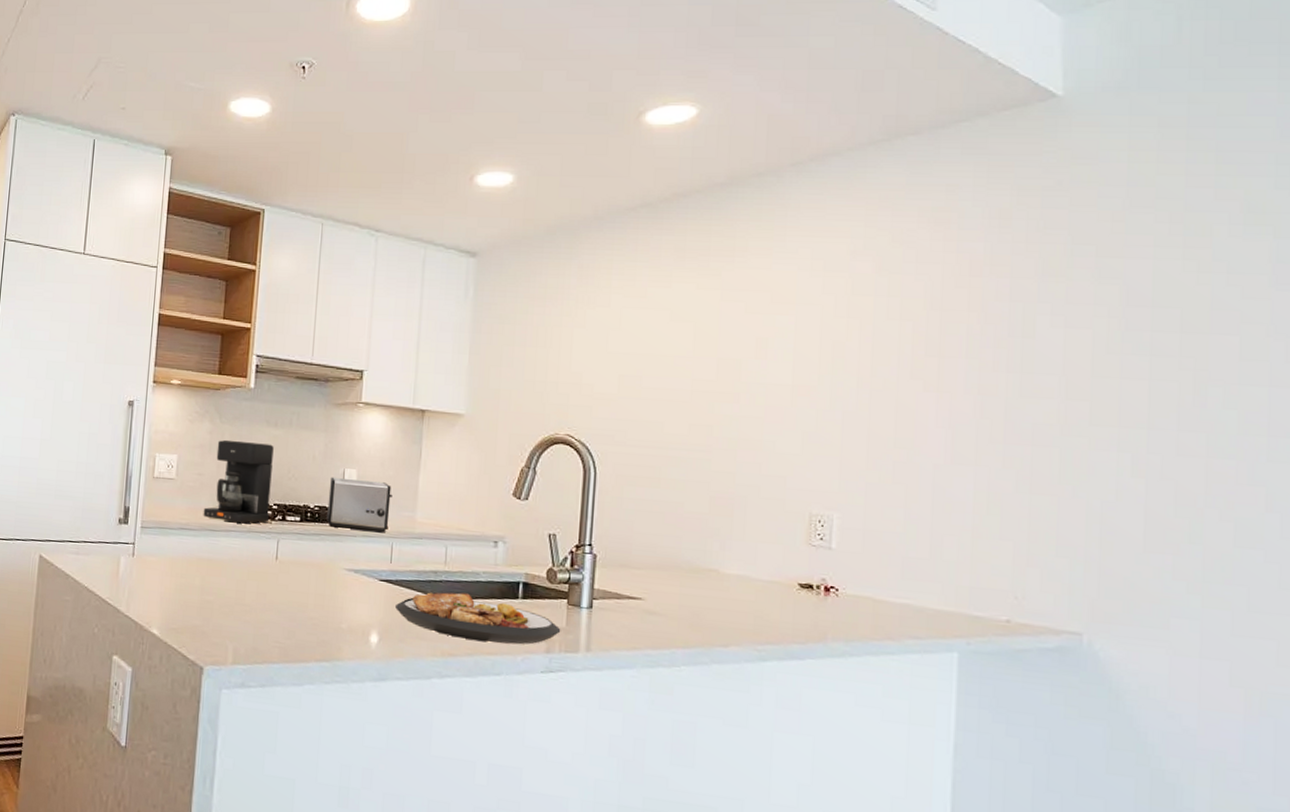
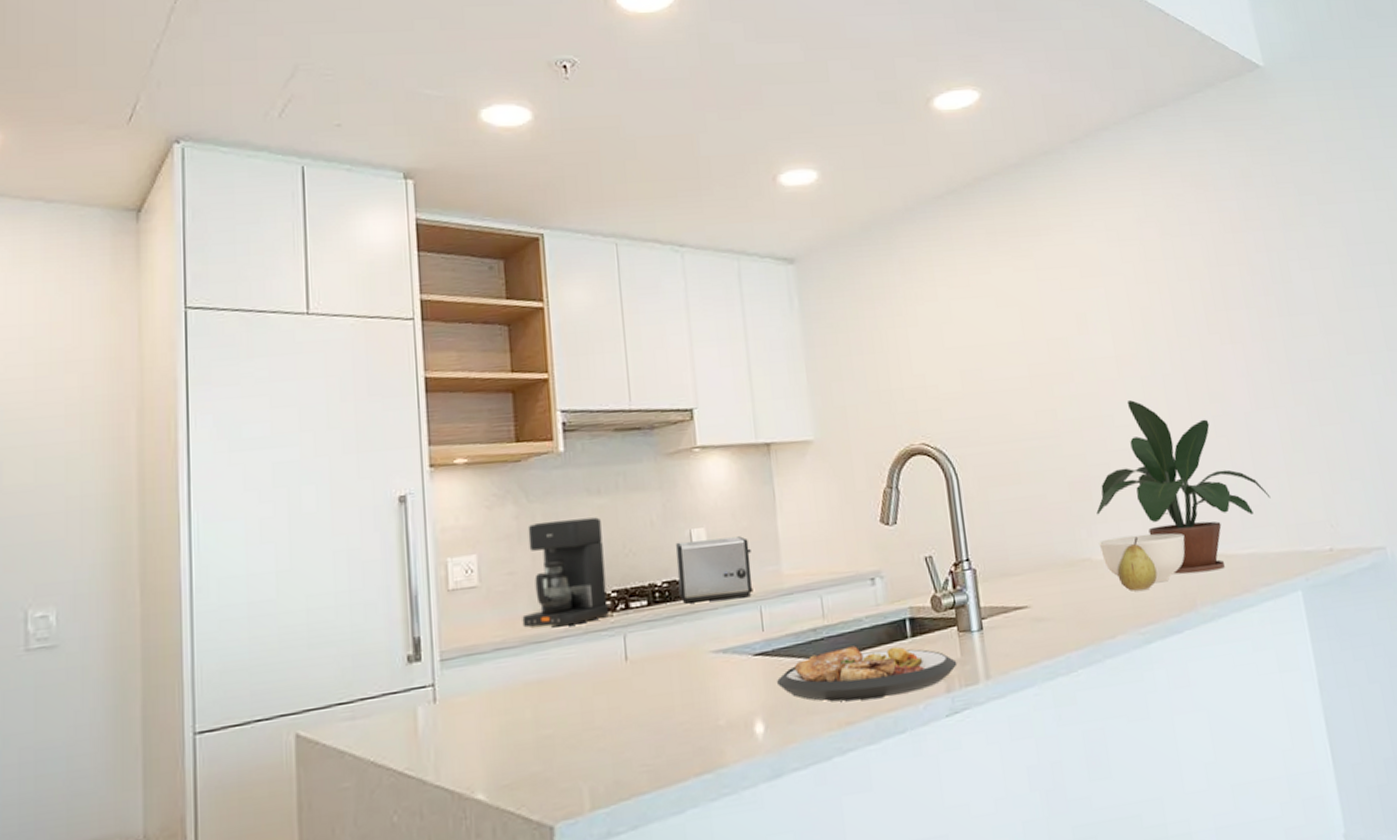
bowl: none [730,556,829,609] -> present [1098,533,1185,583]
potted plant: none [734,431,945,612] -> present [1096,400,1271,575]
fruit: none [744,560,789,612] -> present [1116,536,1158,591]

